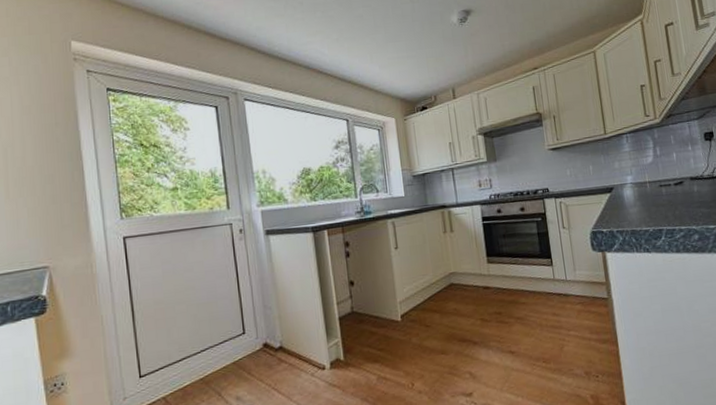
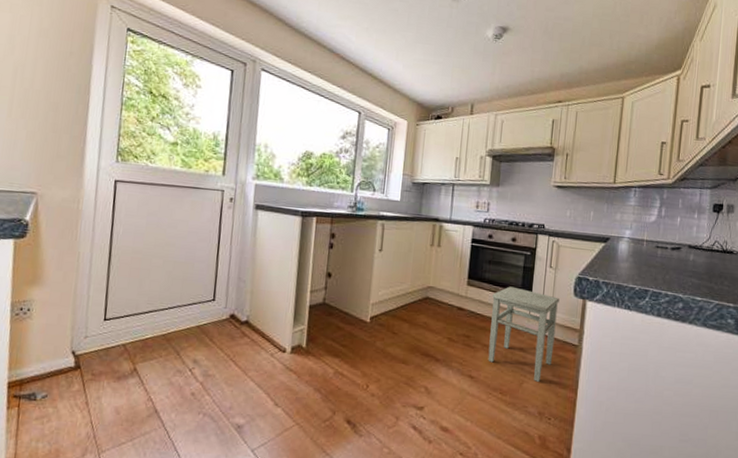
stool: none [514,254,586,343] -> present [488,286,560,382]

